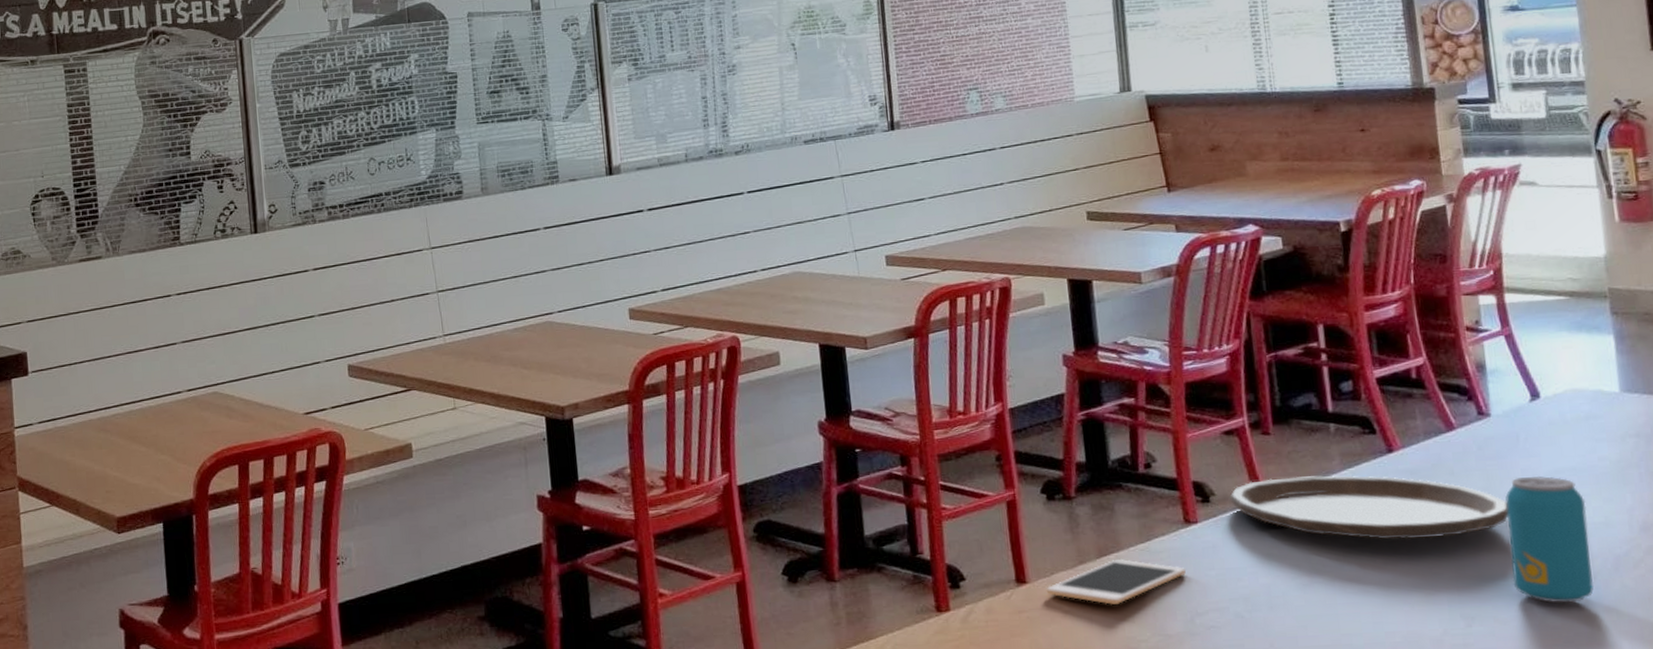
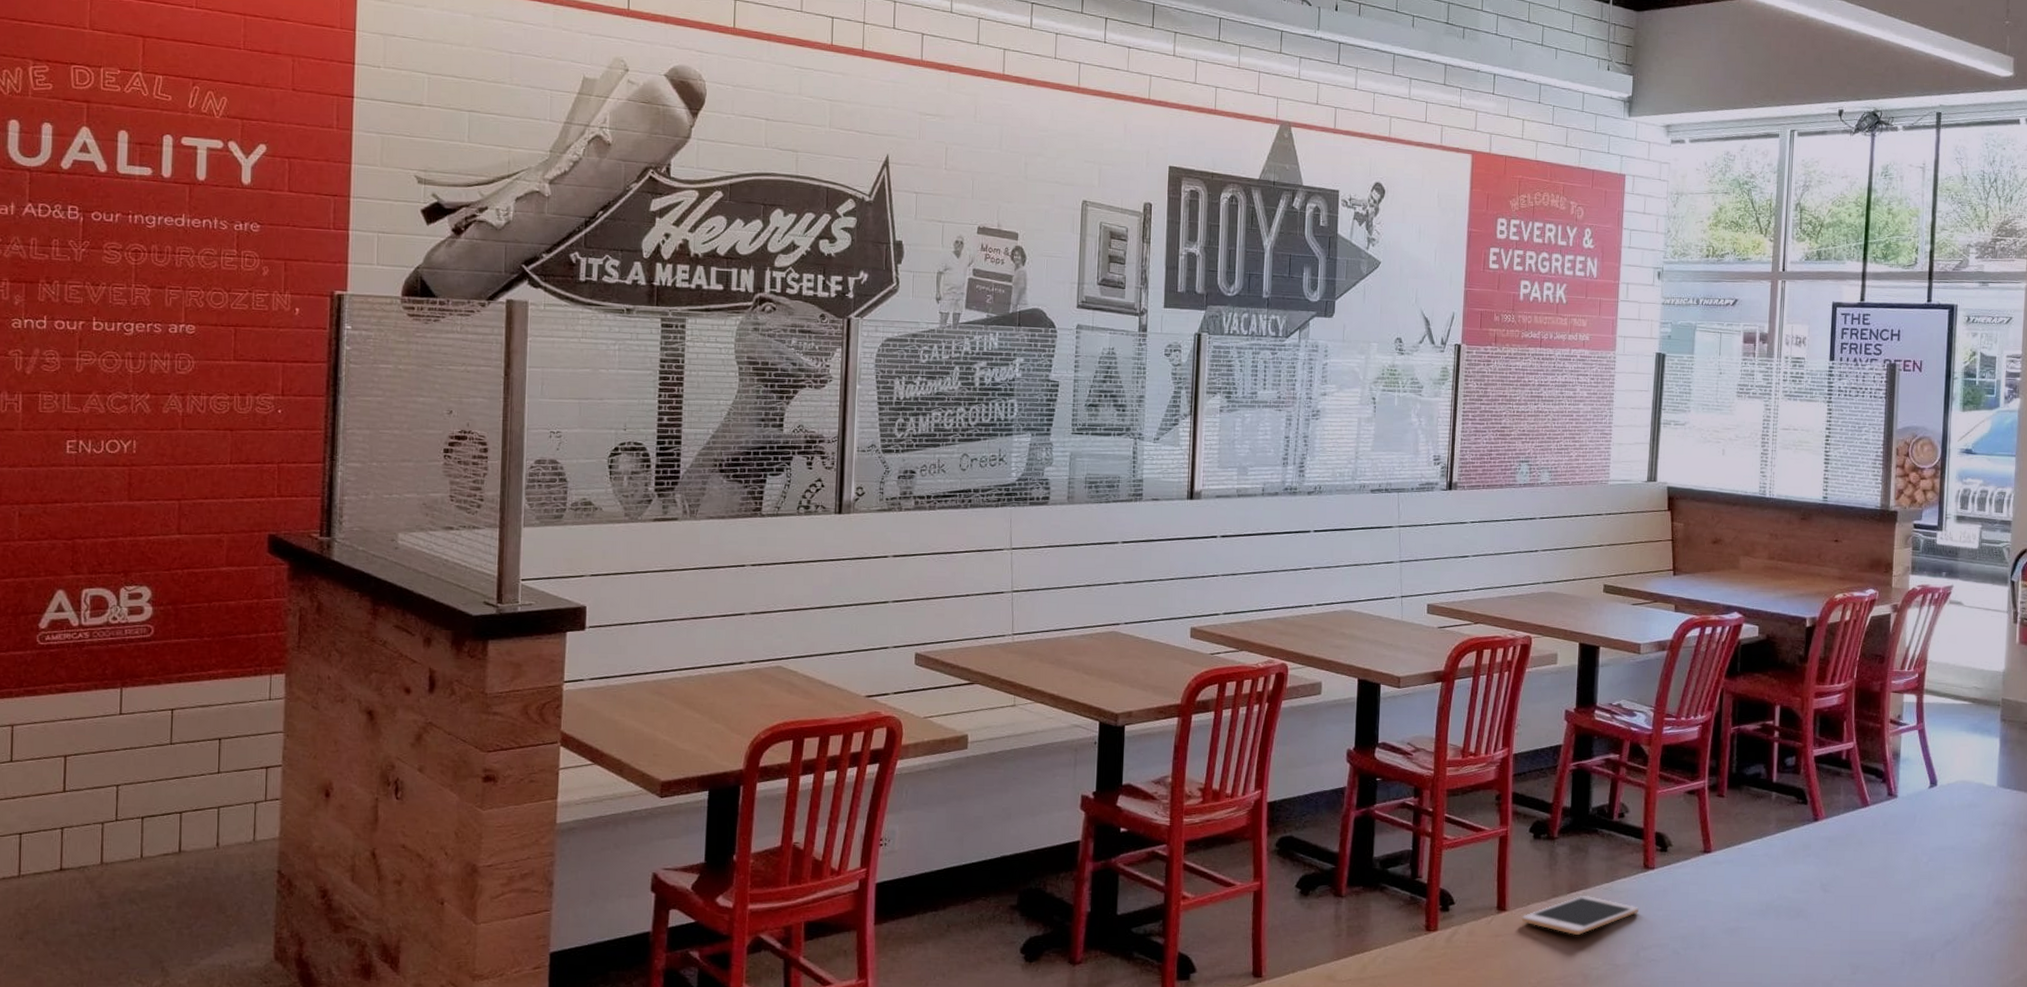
plate: present [1229,475,1509,540] -> none [1683,835,1899,897]
beverage can: present [1504,475,1594,603] -> none [1892,851,1958,959]

